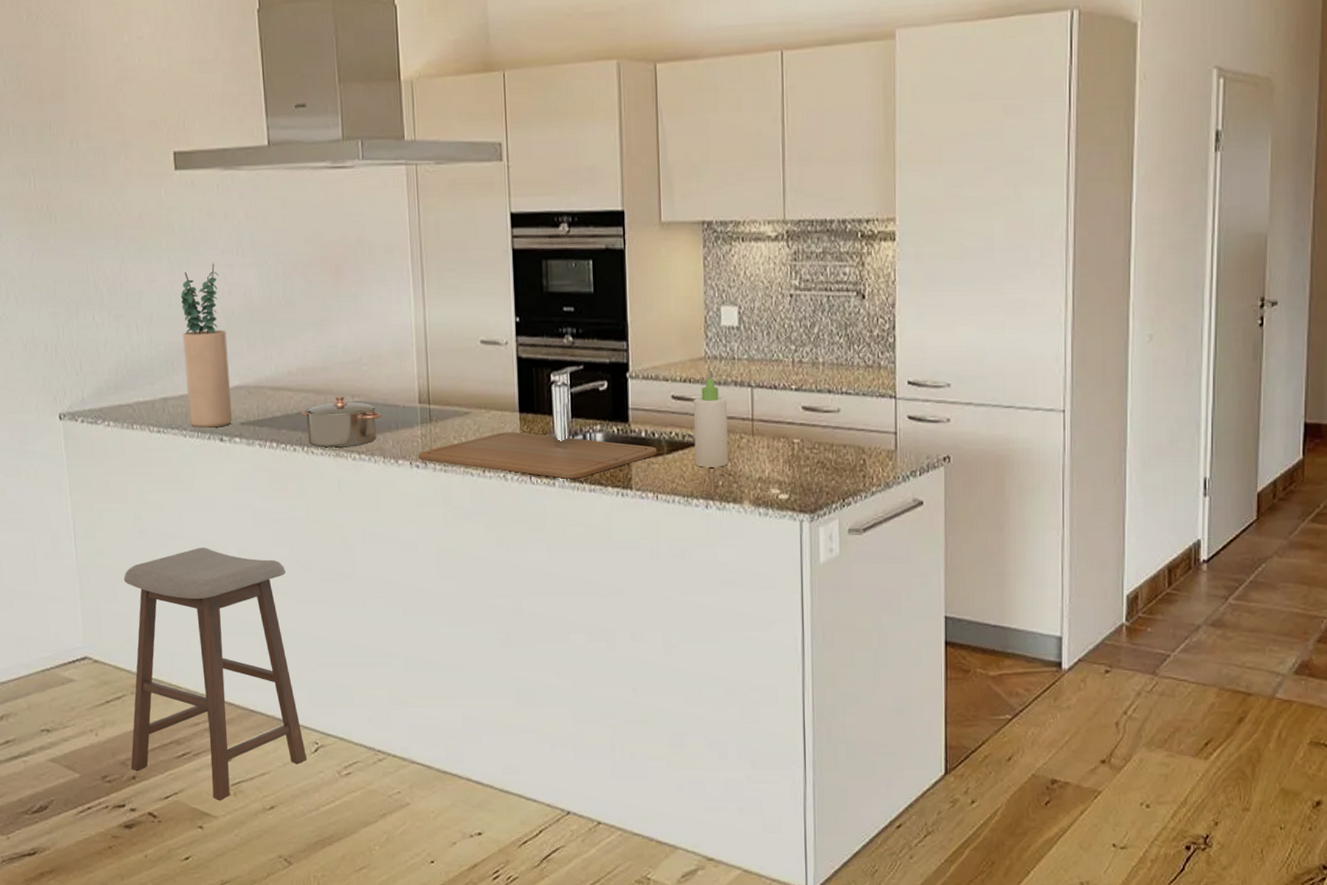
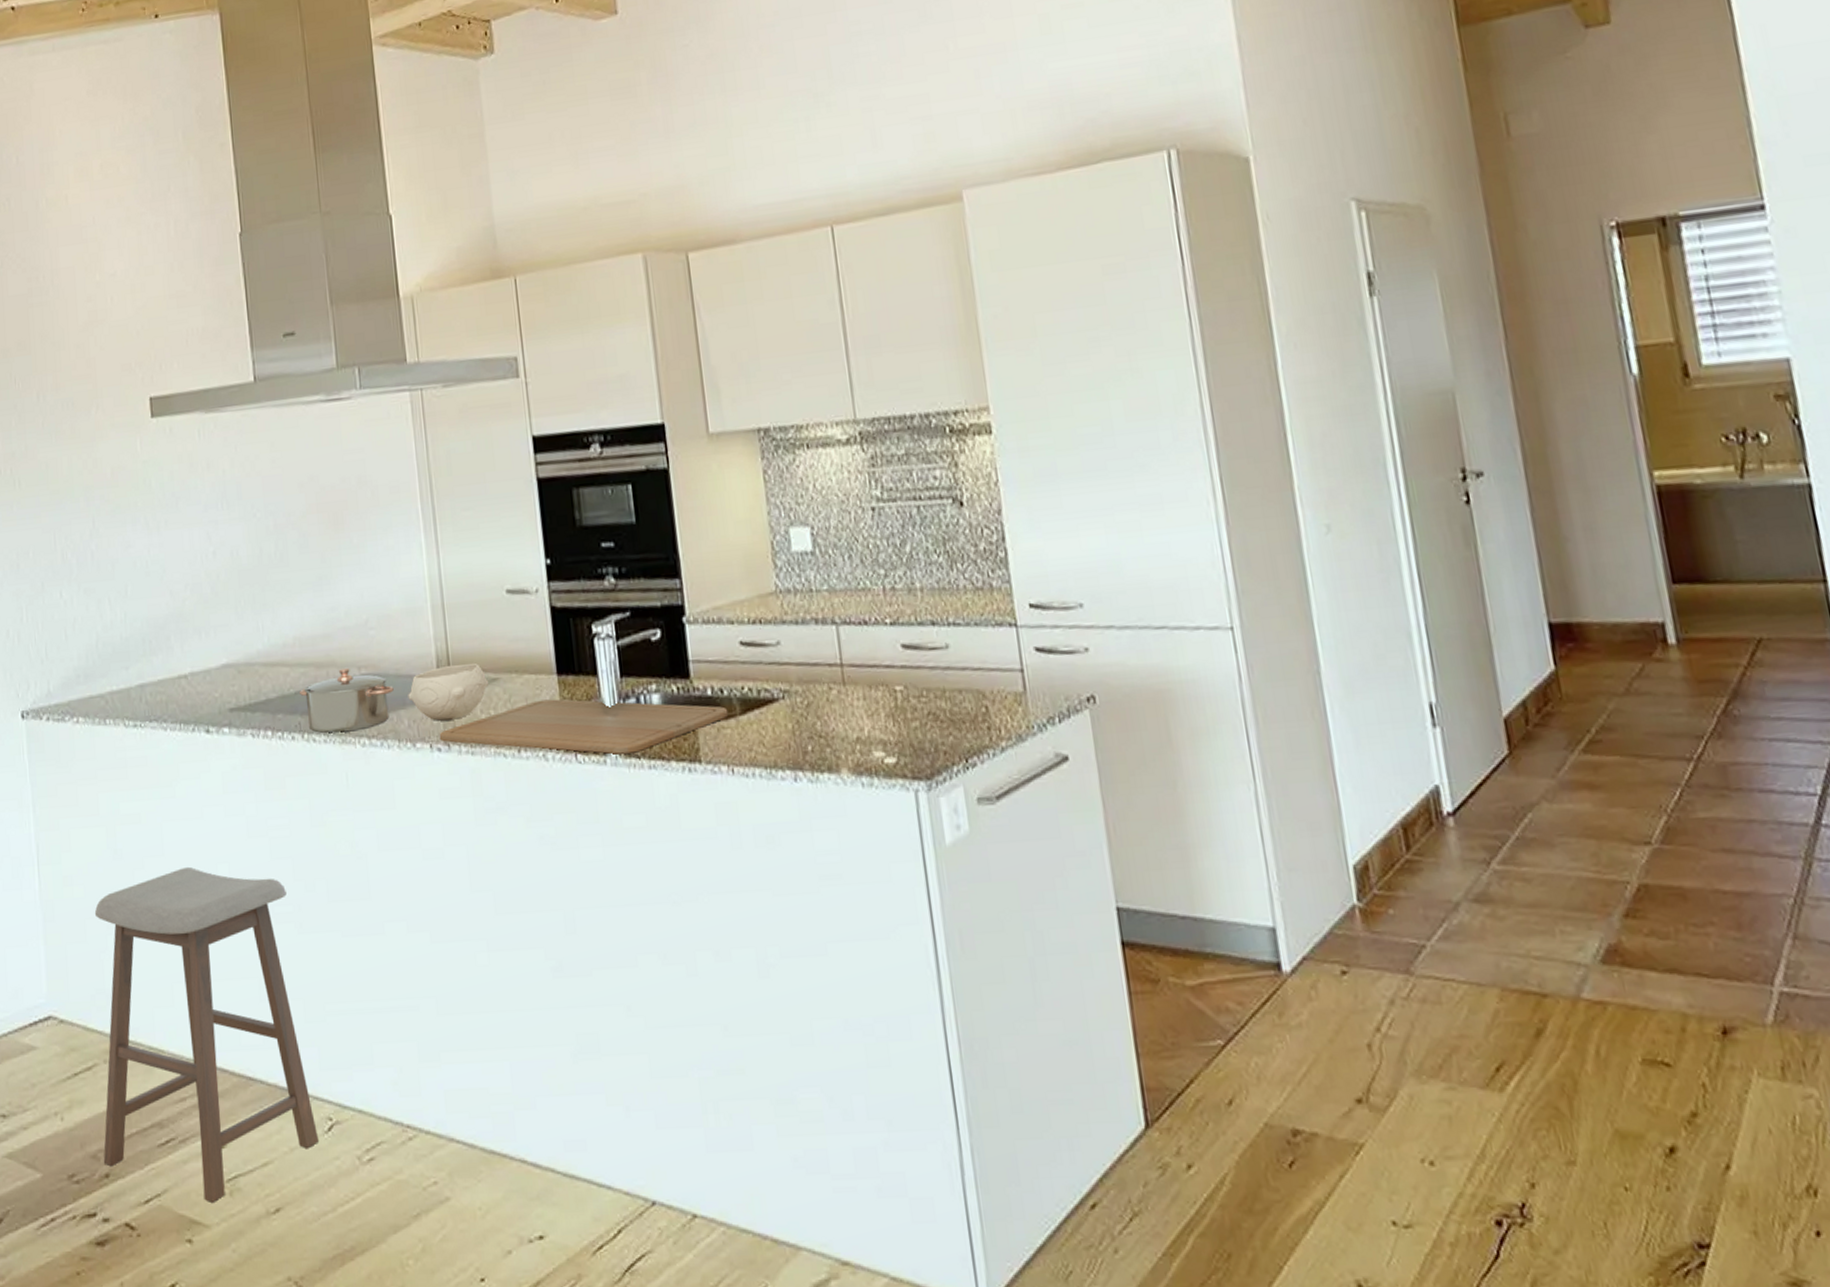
vase: present [181,263,233,429] -> none [159,521,220,719]
bowl: none [393,398,462,443] -> present [408,662,489,721]
bottle: present [693,371,728,468] -> none [766,607,817,730]

